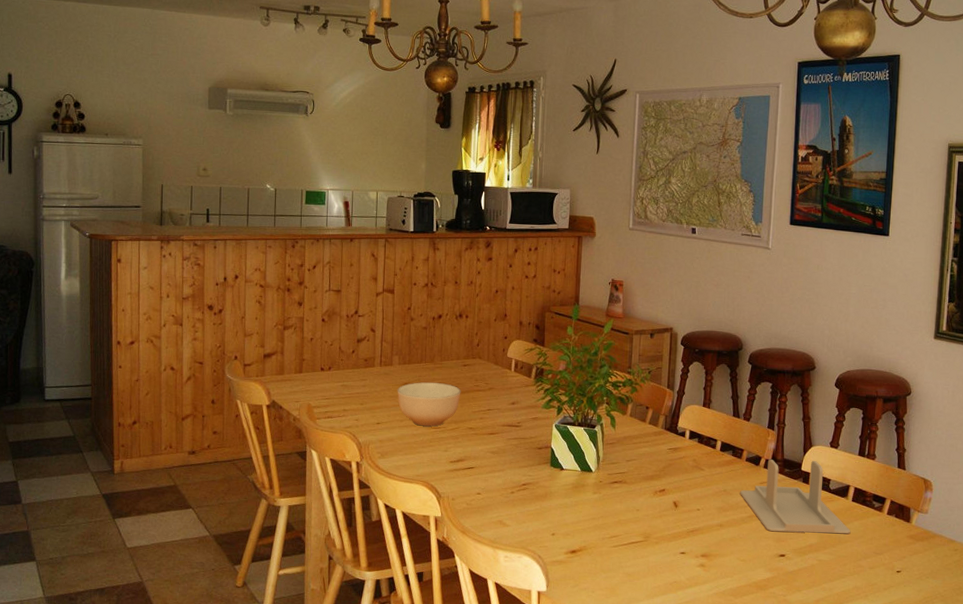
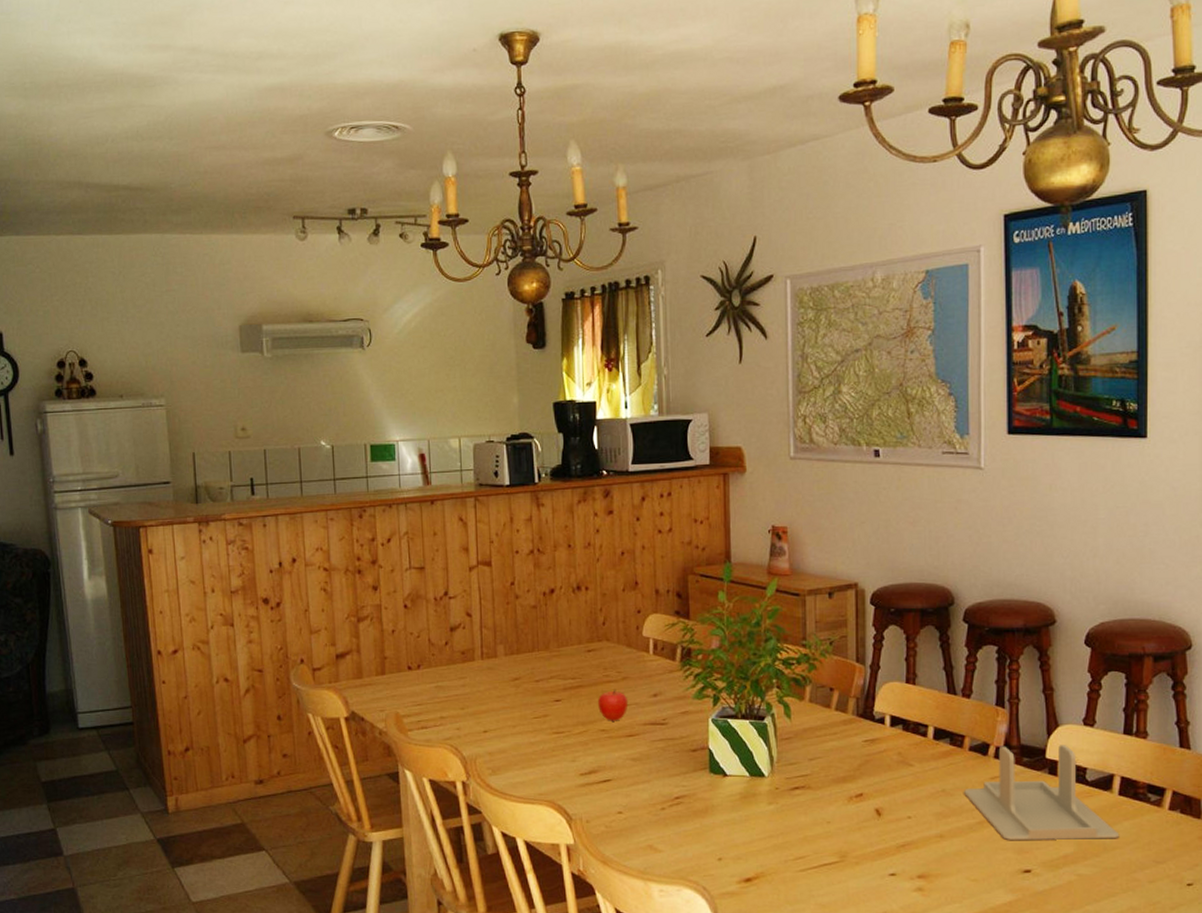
bowl: present [397,381,461,427] -> none [505,674,587,732]
fruit: none [468,396,492,422] -> present [598,689,629,721]

